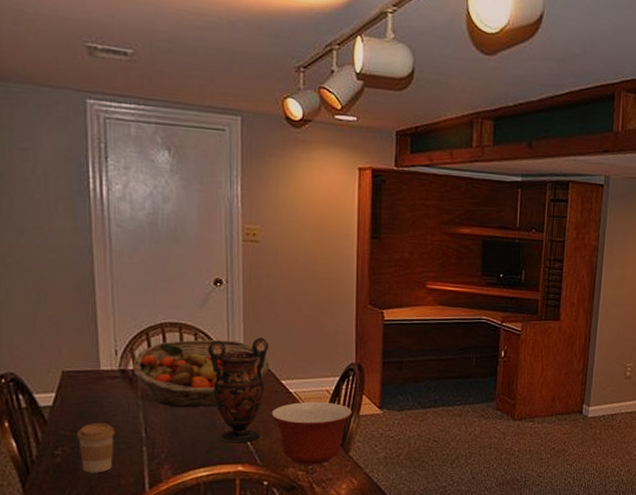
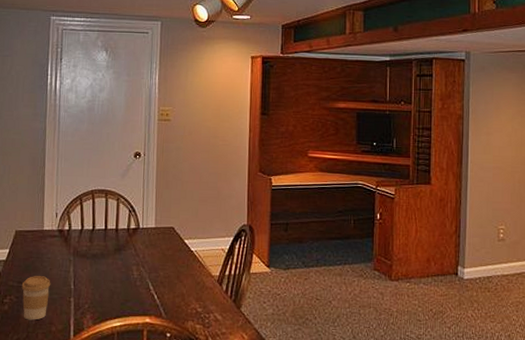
fruit basket: present [132,339,269,408] -> none [68,203,175,264]
vase: present [208,338,269,443] -> none [126,202,176,297]
mixing bowl: present [271,401,352,465] -> none [175,259,244,319]

